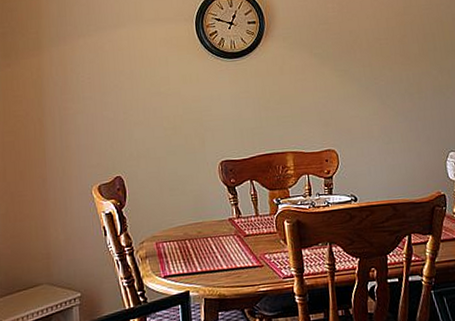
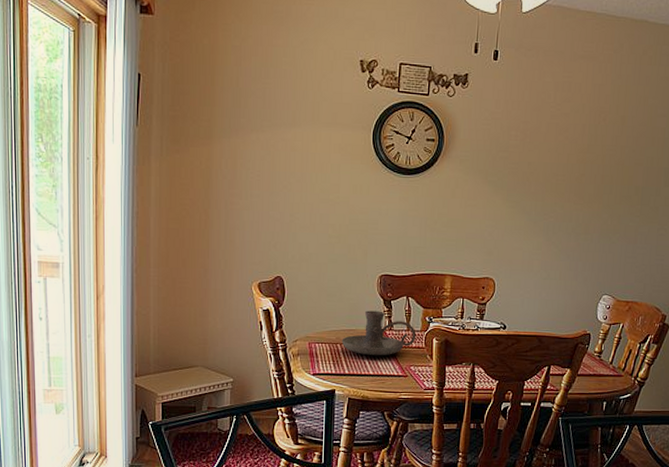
candle holder: none [189,199,267,249] -> present [341,310,416,356]

